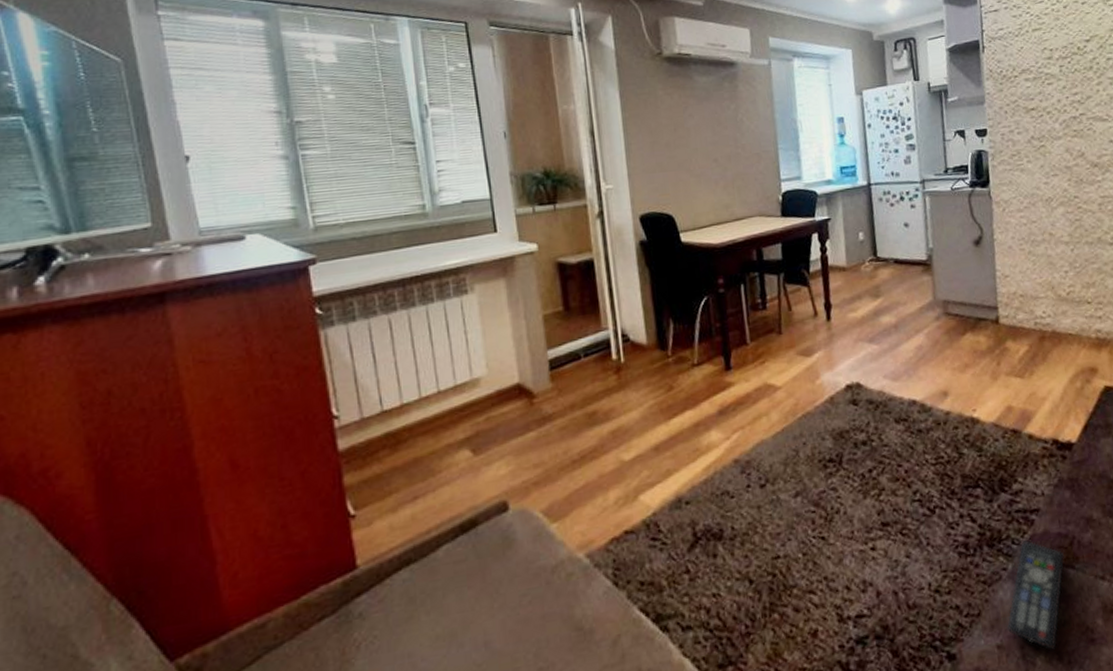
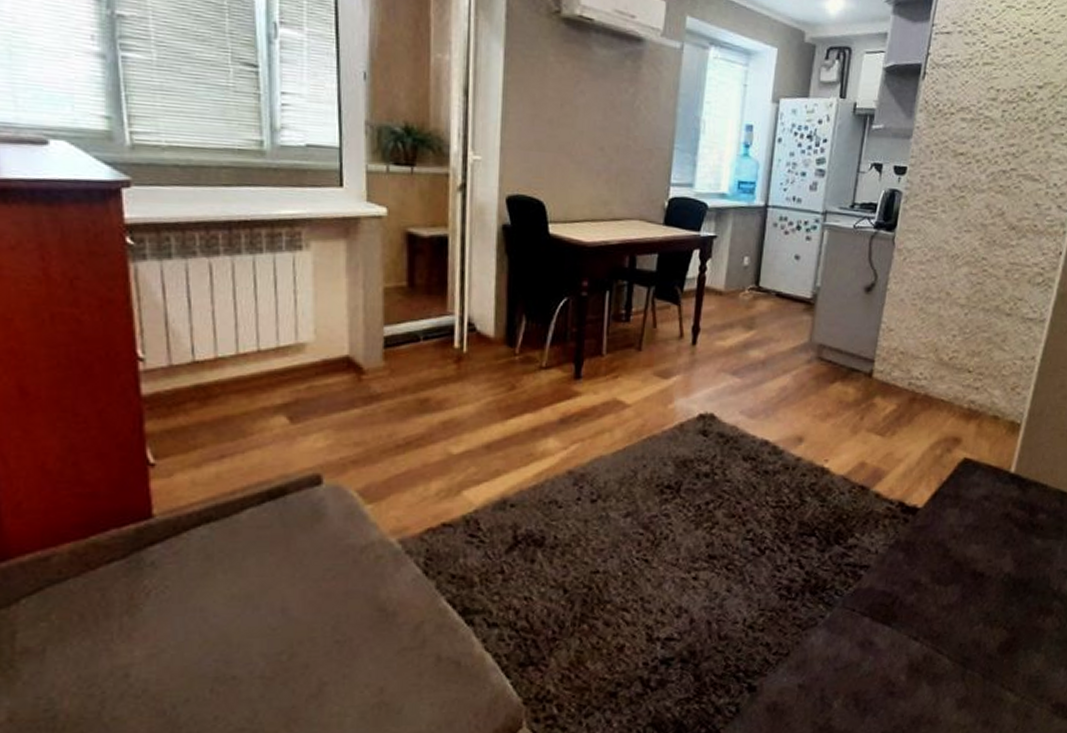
remote control: present [1006,539,1065,650] -> none [811,592,884,696]

